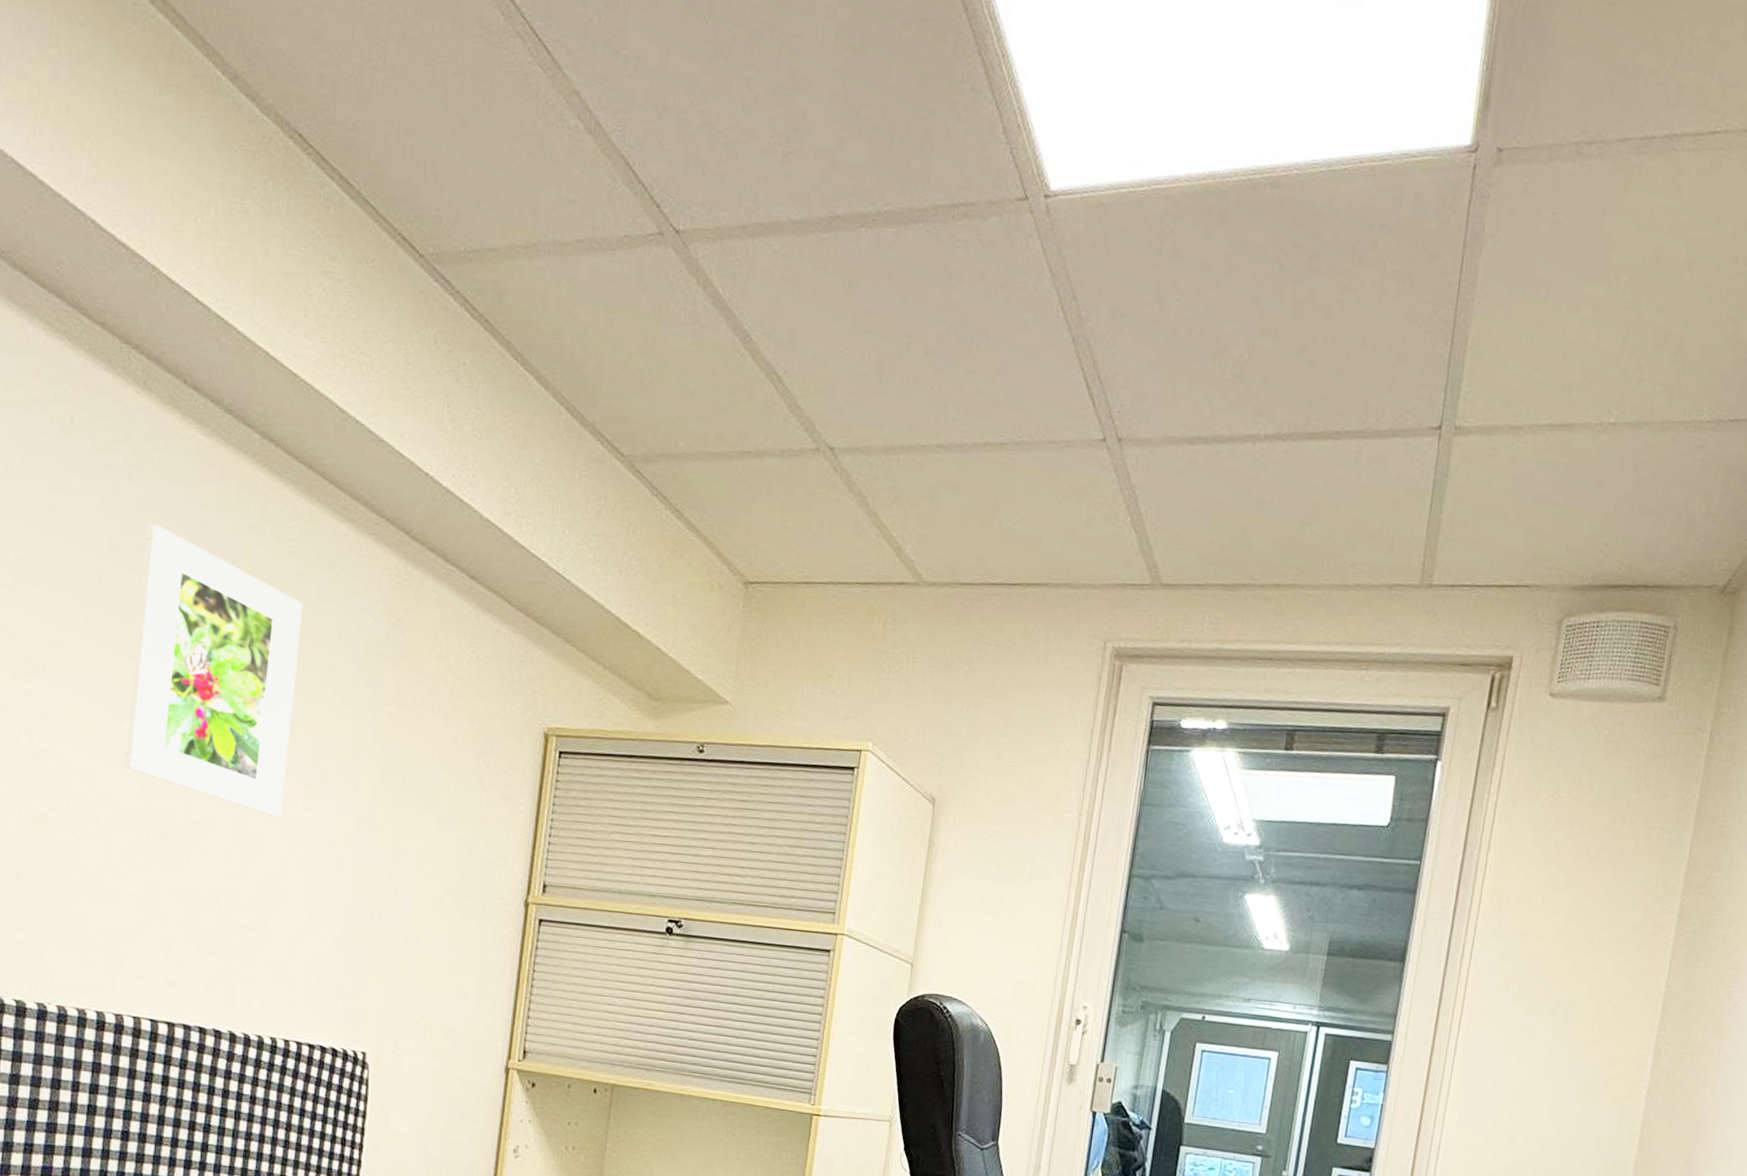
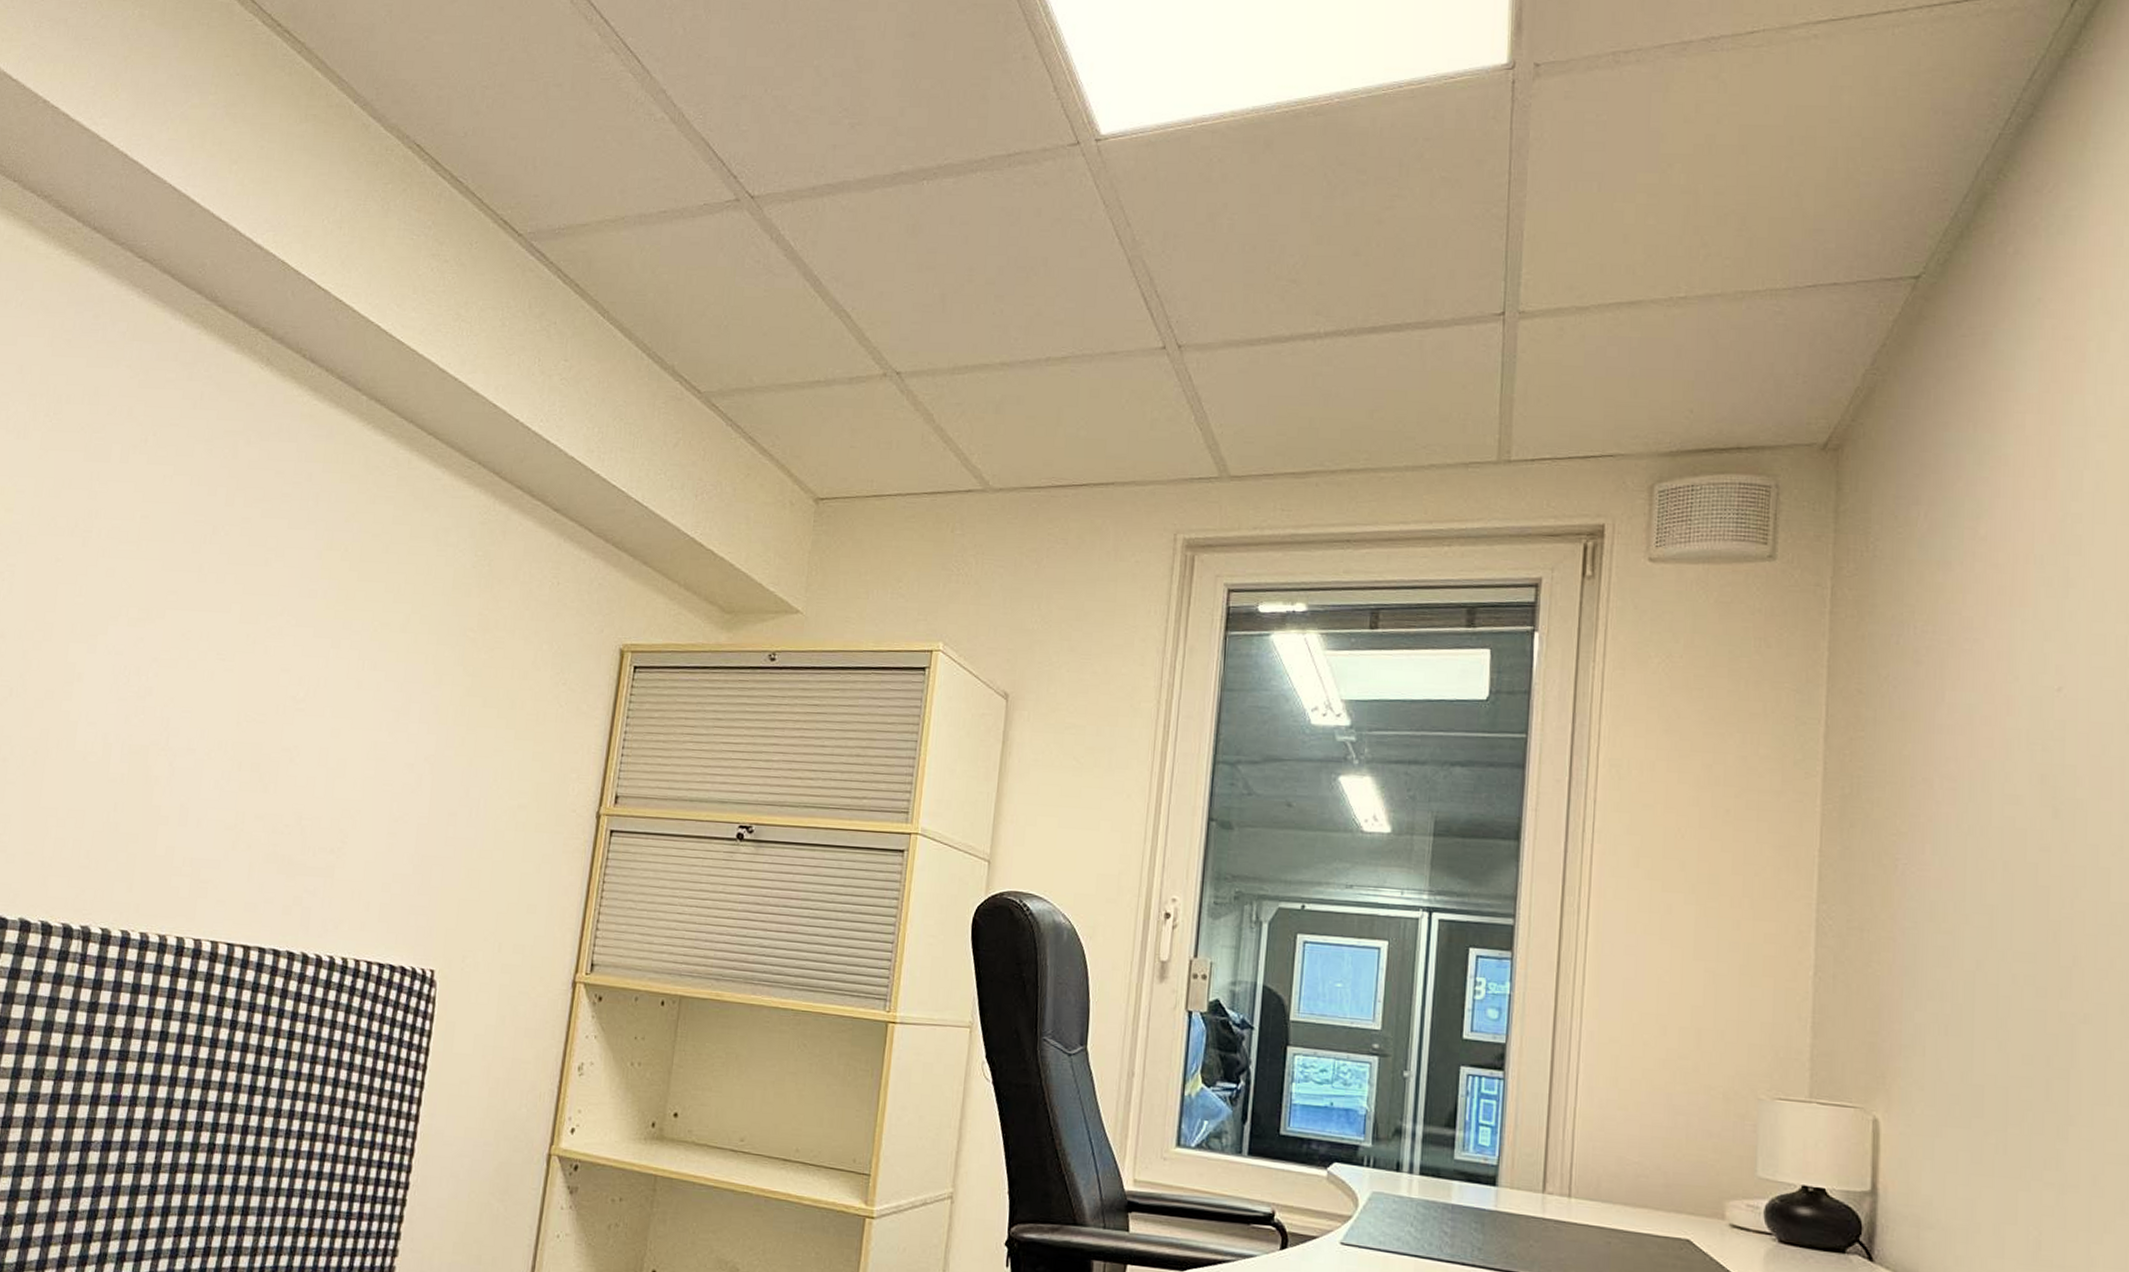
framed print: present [123,524,303,817] -> none [222,480,398,741]

